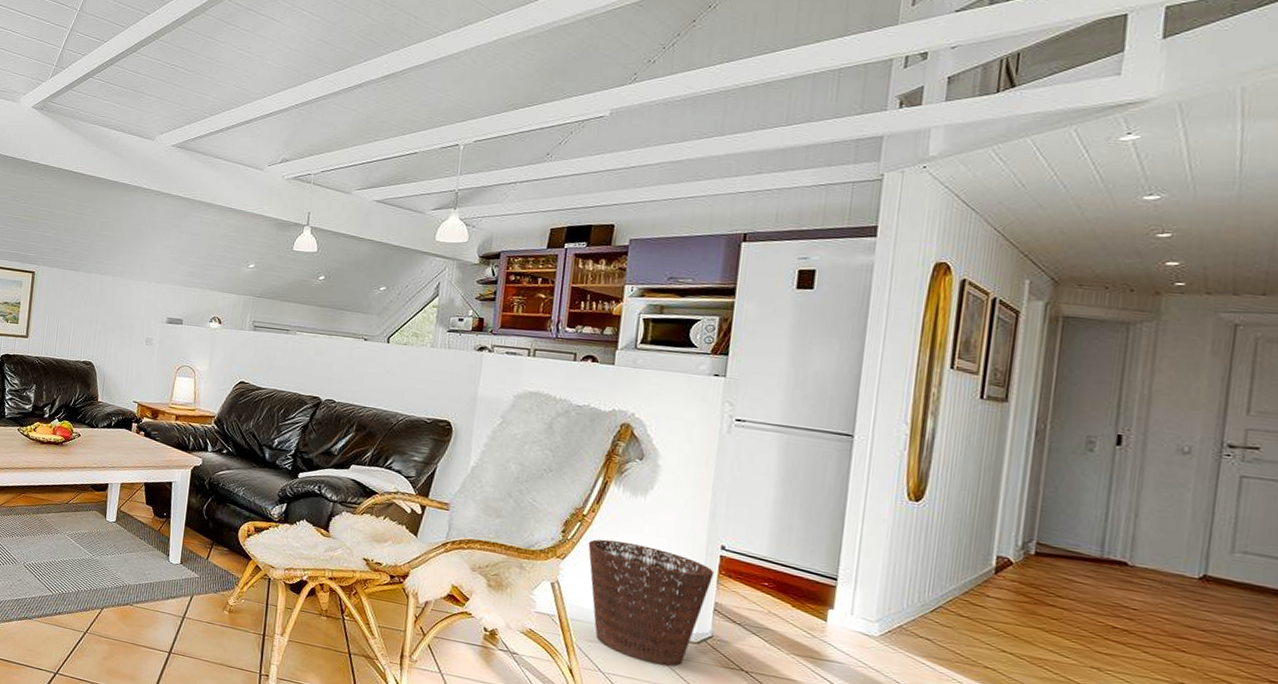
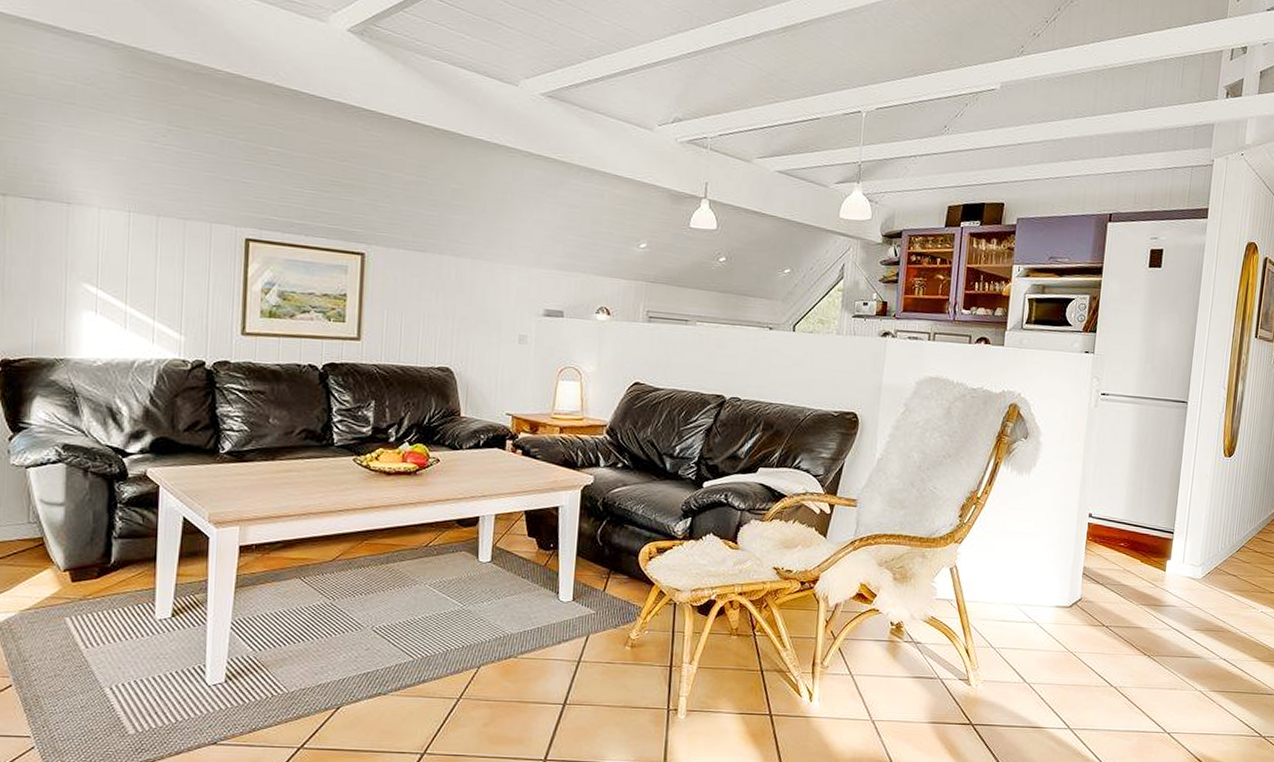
basket: present [588,539,715,667] -> none [981,519,1084,633]

